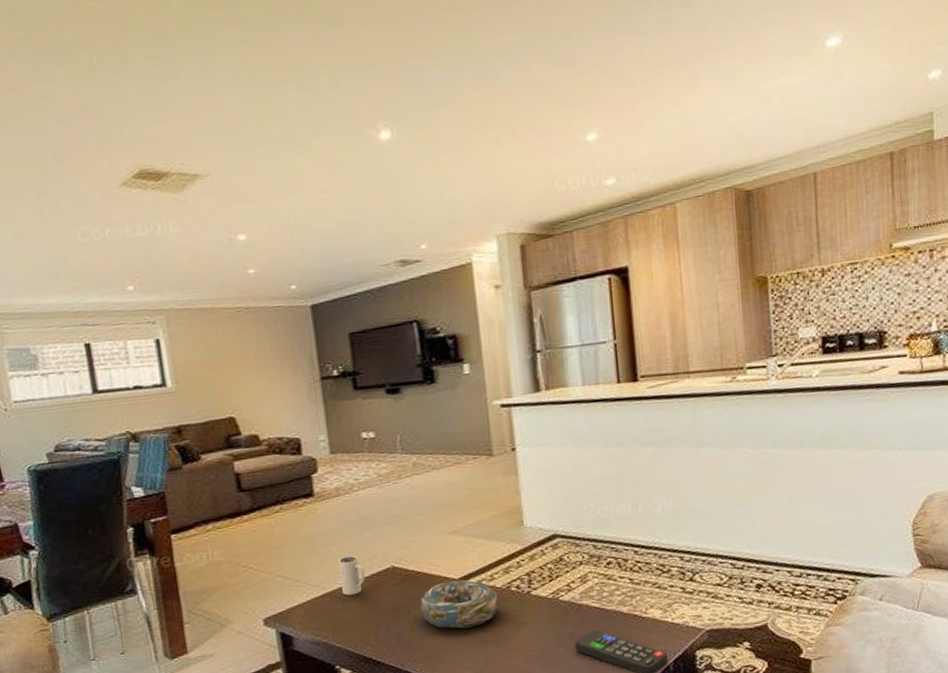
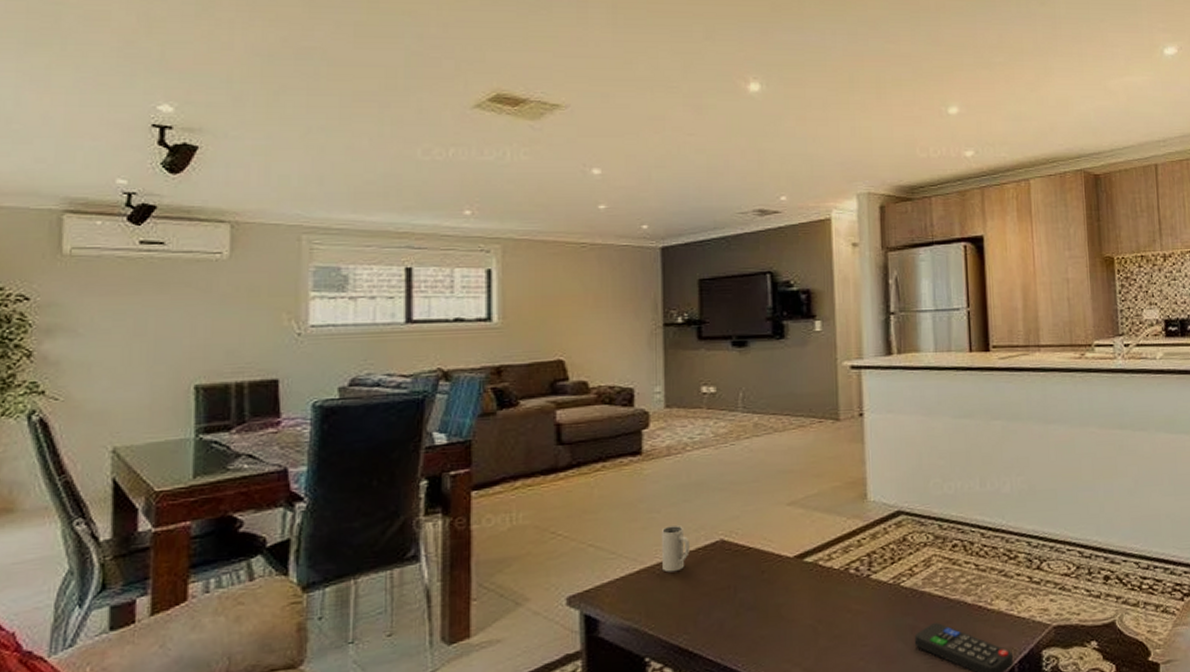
decorative bowl: present [420,580,499,629] -> none [748,559,836,616]

